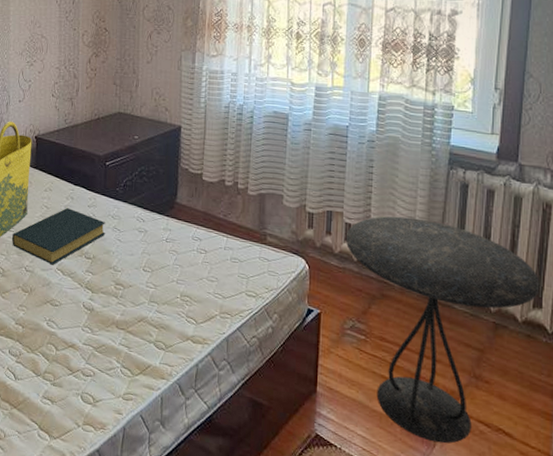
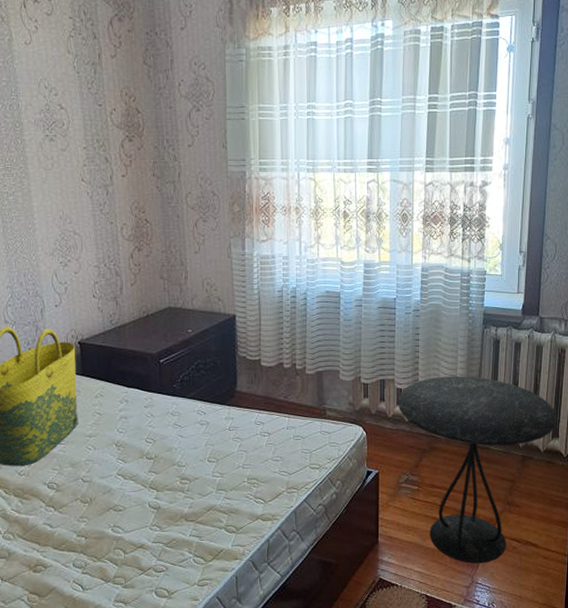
hardback book: present [12,208,106,265] -> none [64,412,166,471]

